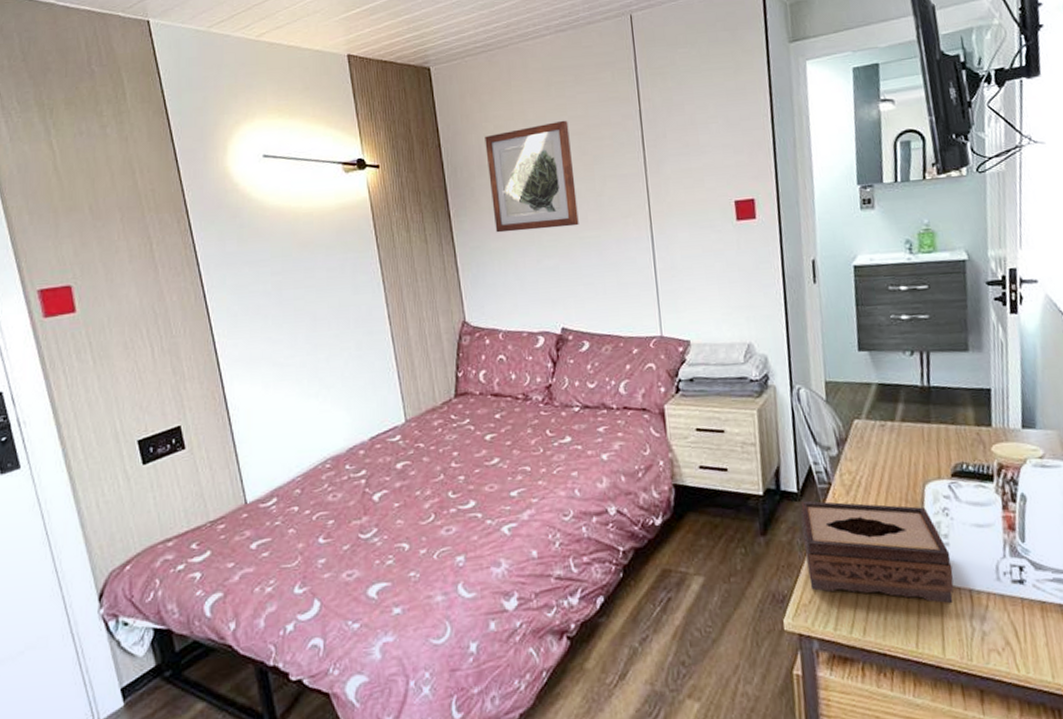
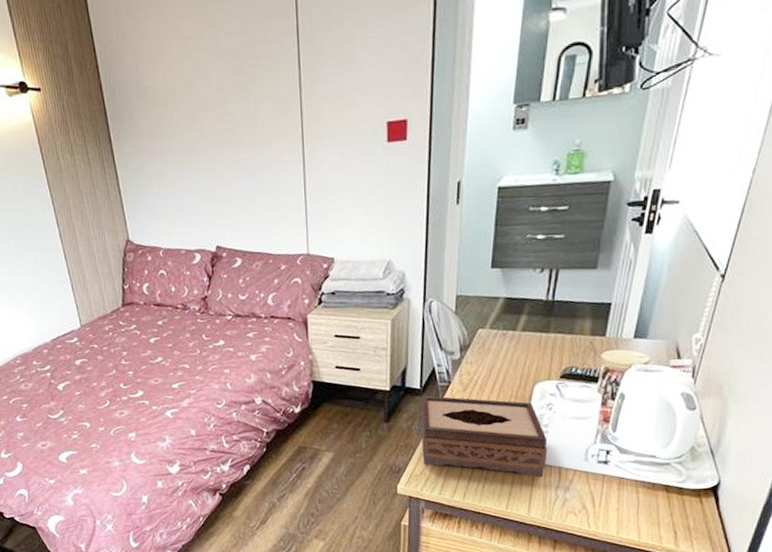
wall art: present [485,120,579,233] -> none [141,37,234,156]

